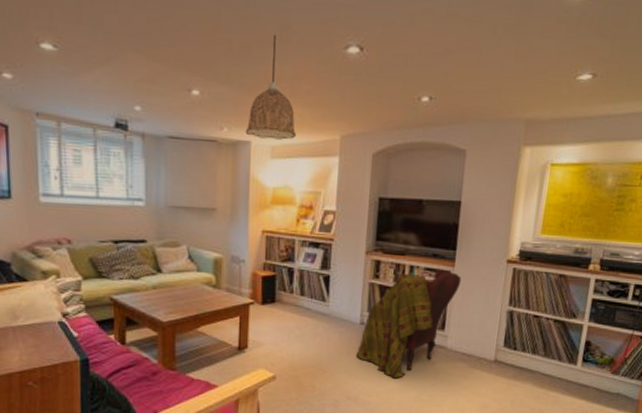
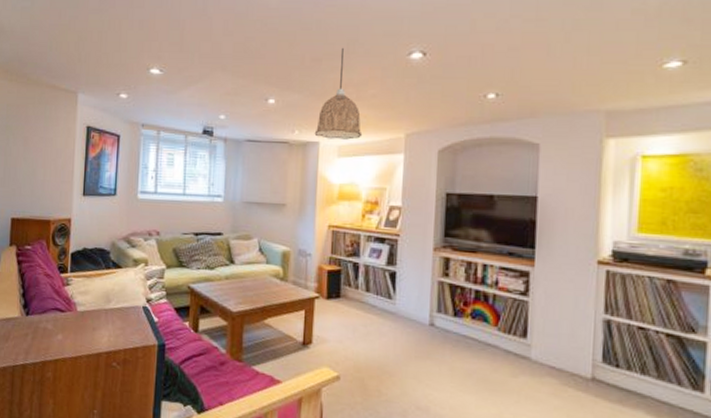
tartan: present [355,268,462,379] -> none [425,268,544,391]

